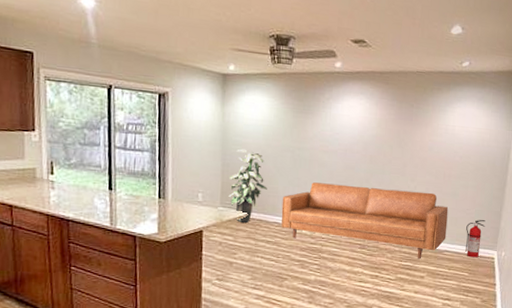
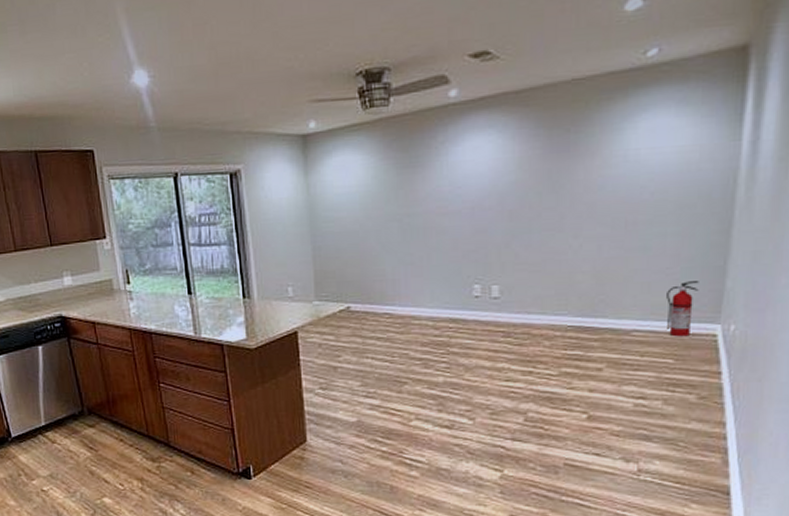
indoor plant: present [228,148,267,223] -> none [322,225,371,317]
sofa: present [281,182,449,259] -> none [392,250,636,346]

